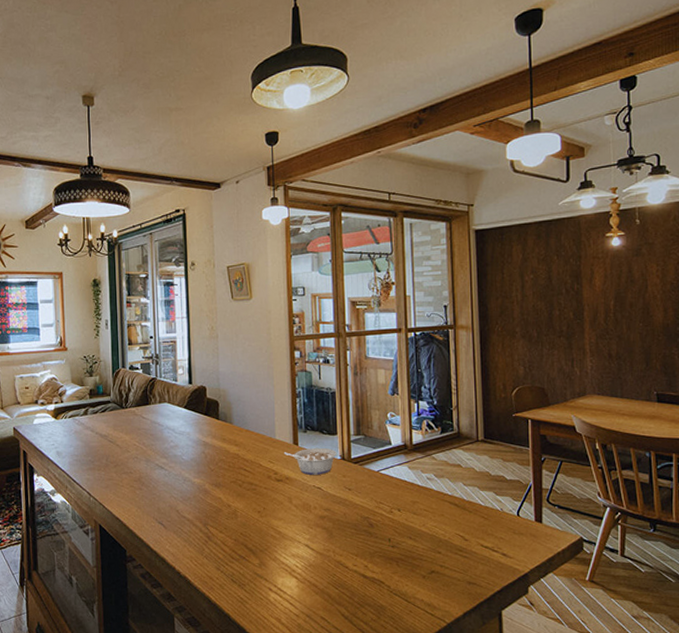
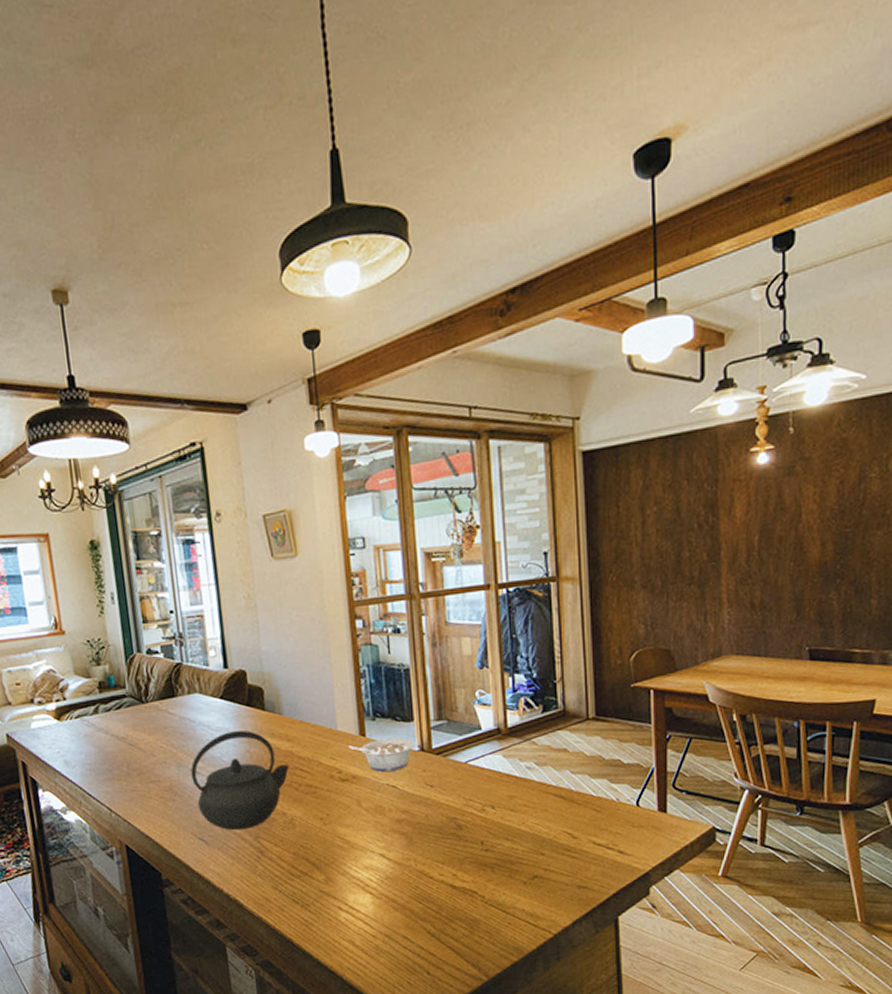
kettle: none [157,434,236,518] -> present [191,730,290,831]

